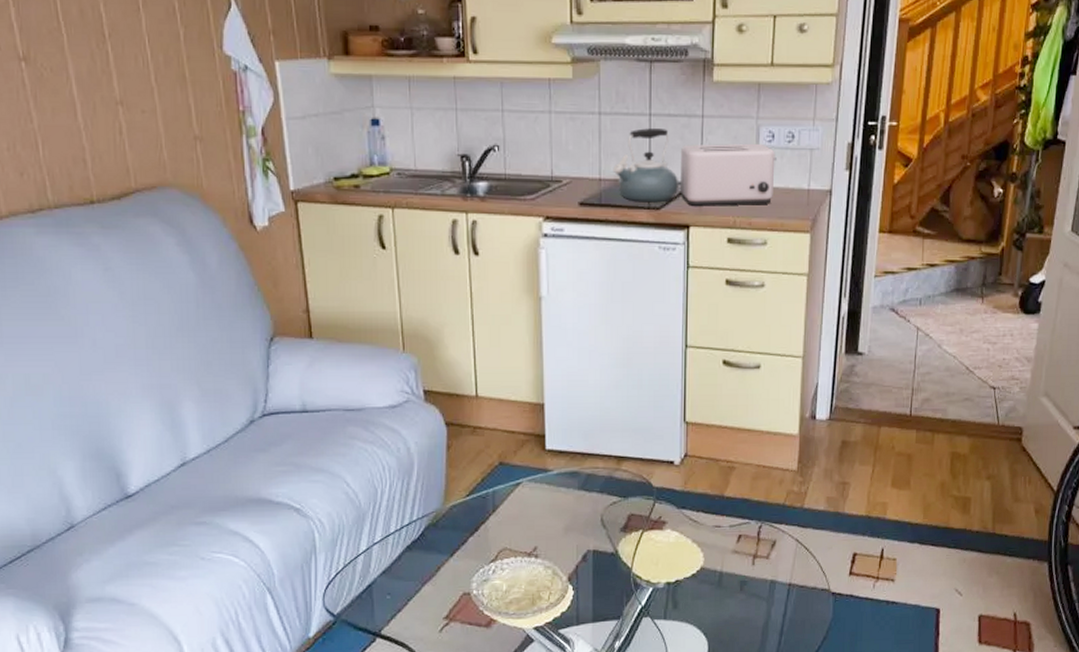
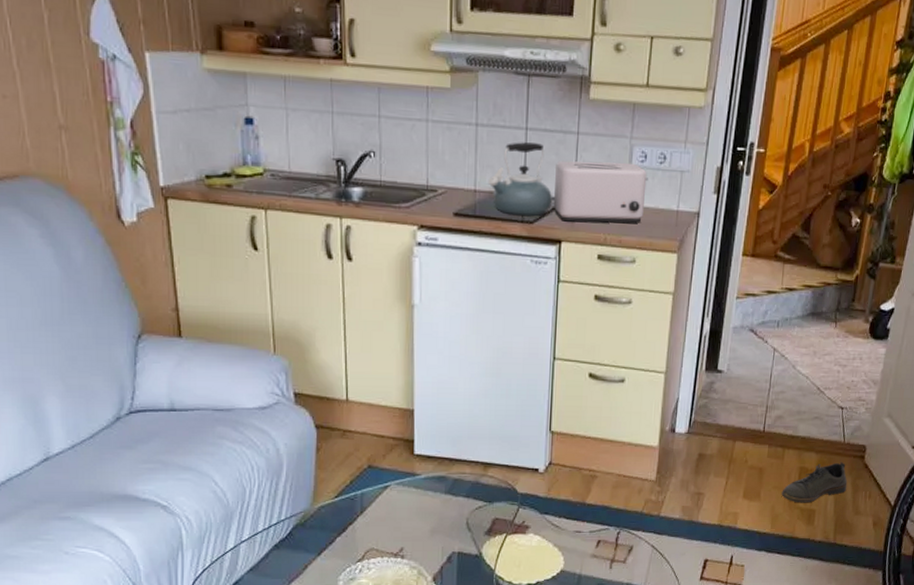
shoe: none [933,446,1004,491] -> present [781,462,848,503]

